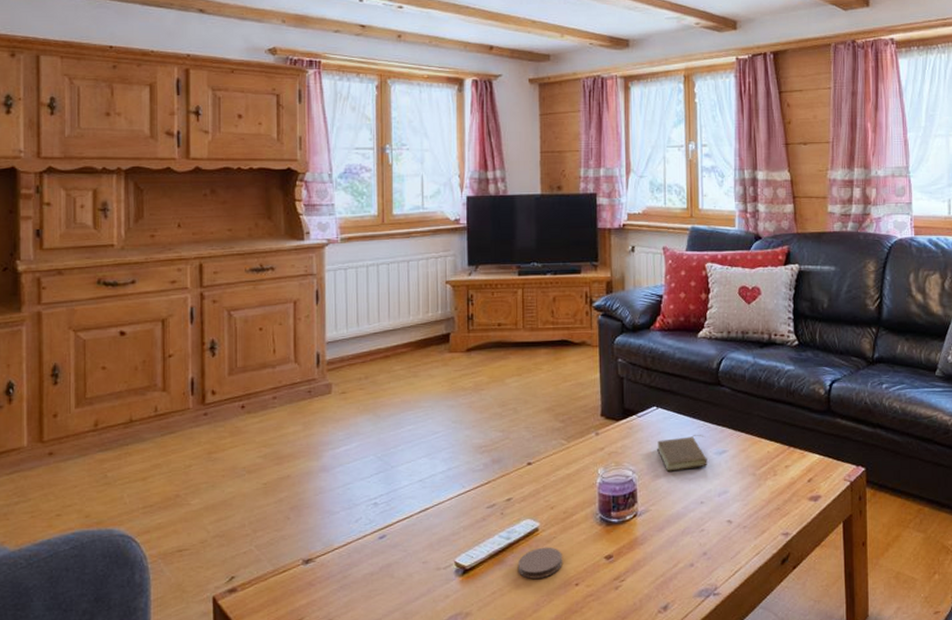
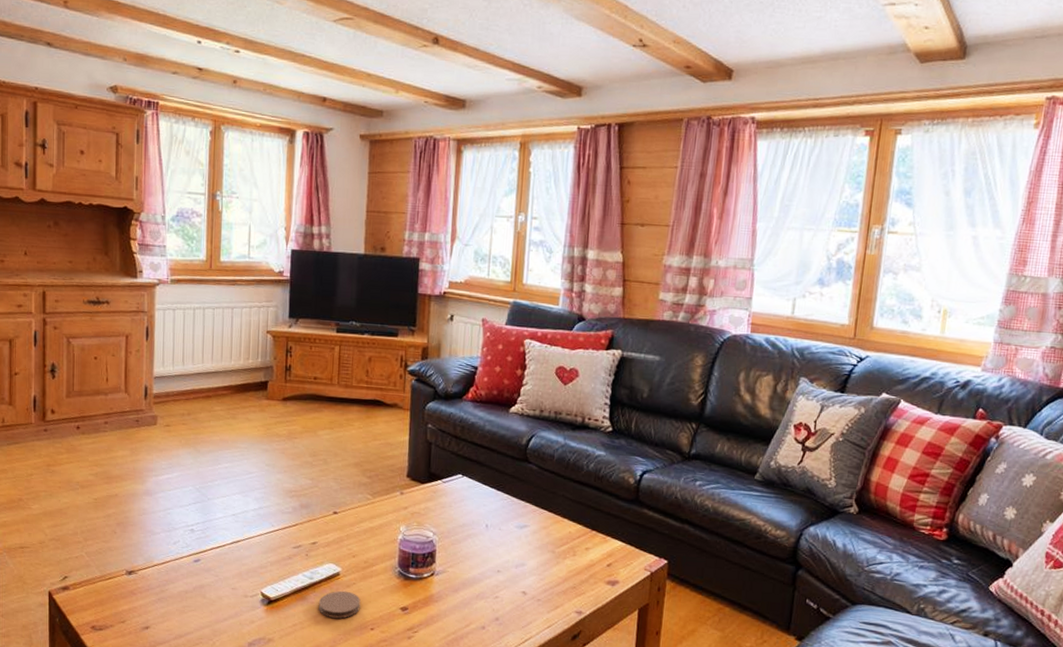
book: present [657,435,707,472] -> none [459,506,508,538]

